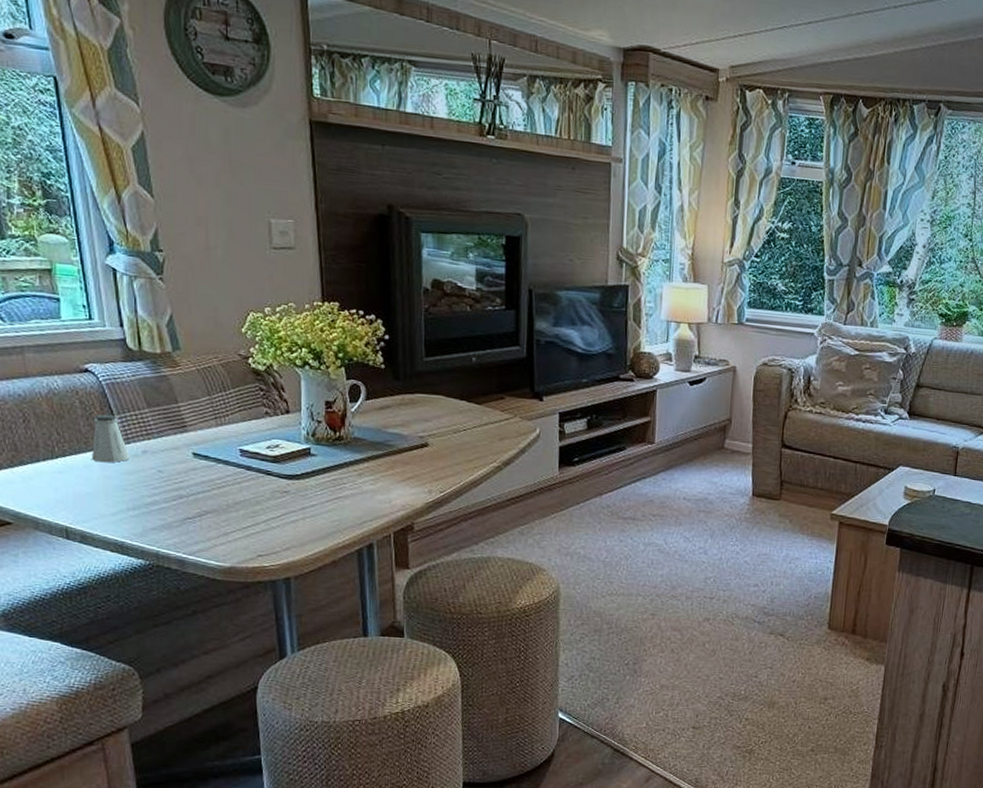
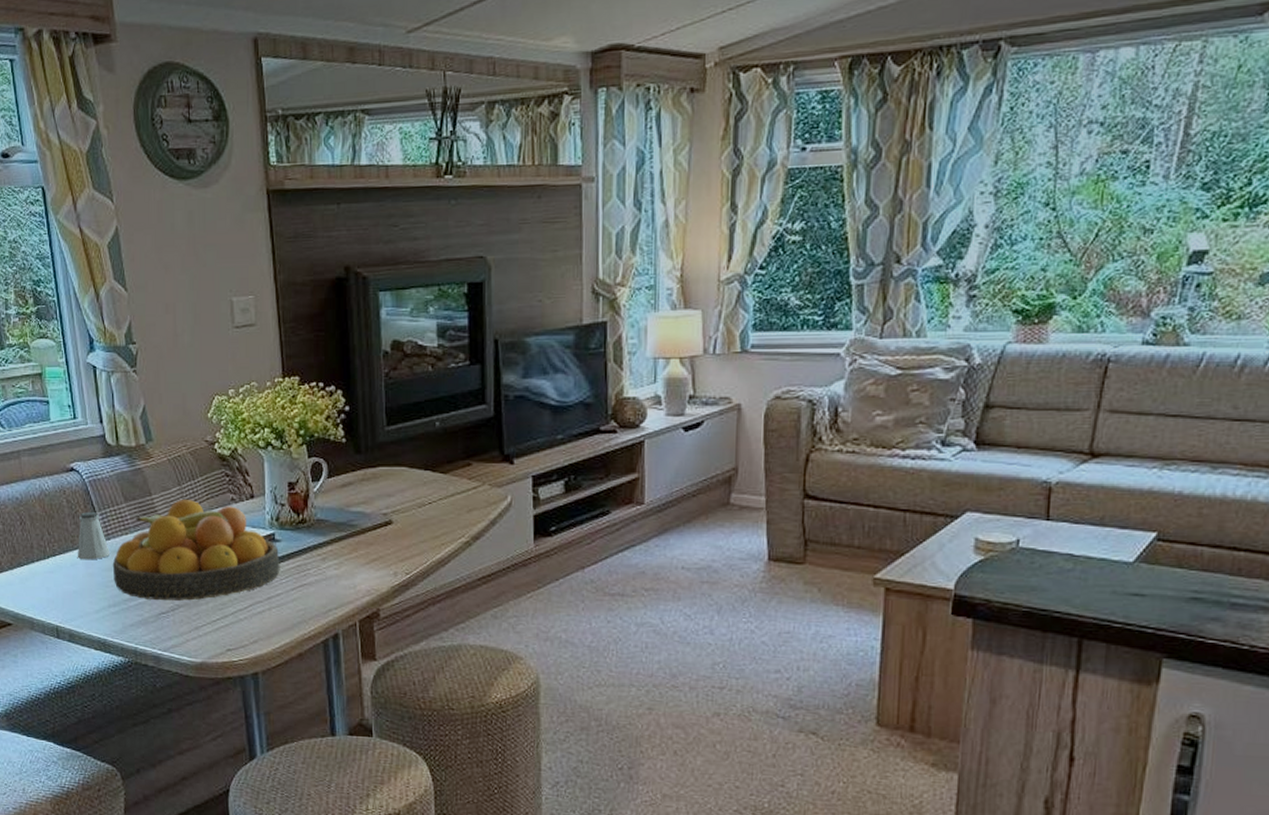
fruit bowl: none [132,409,316,508] -> present [112,500,280,601]

